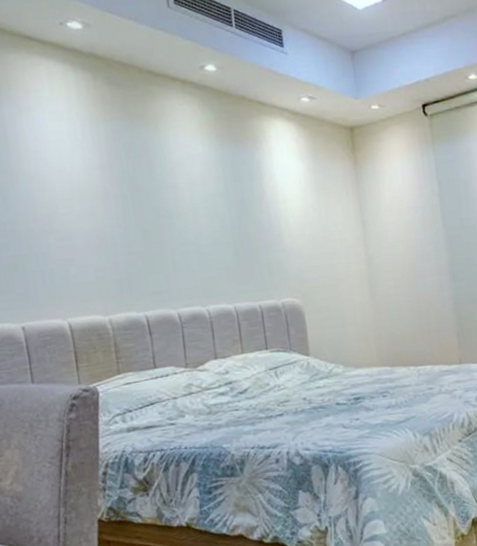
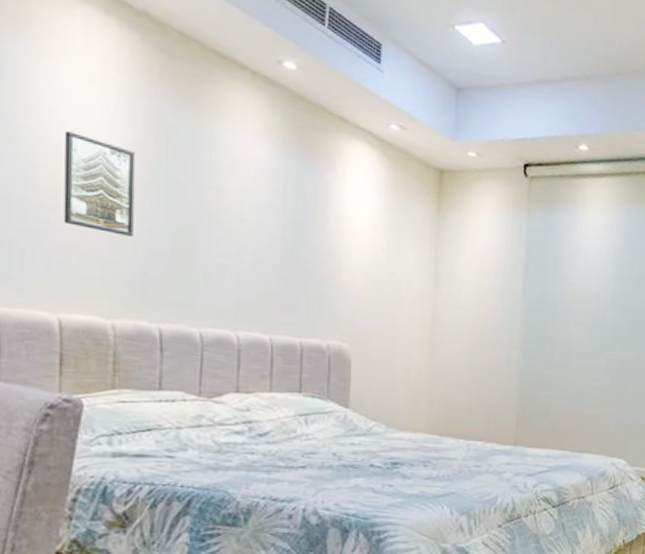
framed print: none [49,166,113,244] -> present [63,131,136,237]

